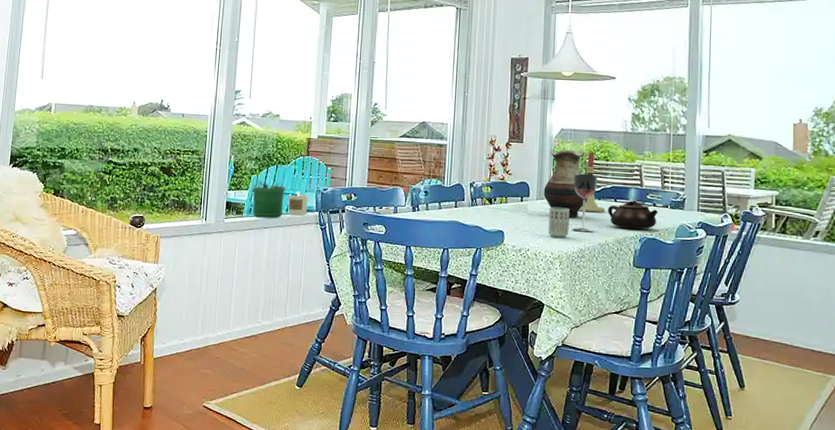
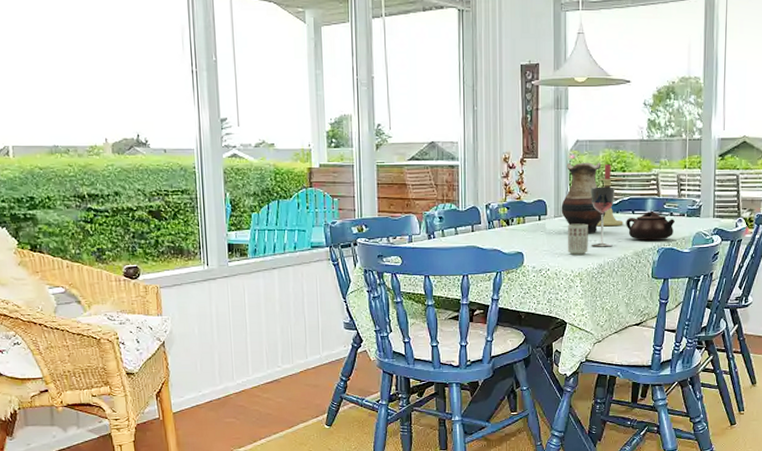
planter: present [251,179,290,220] -> none [252,217,295,259]
candle: present [288,191,308,216] -> none [294,227,317,254]

